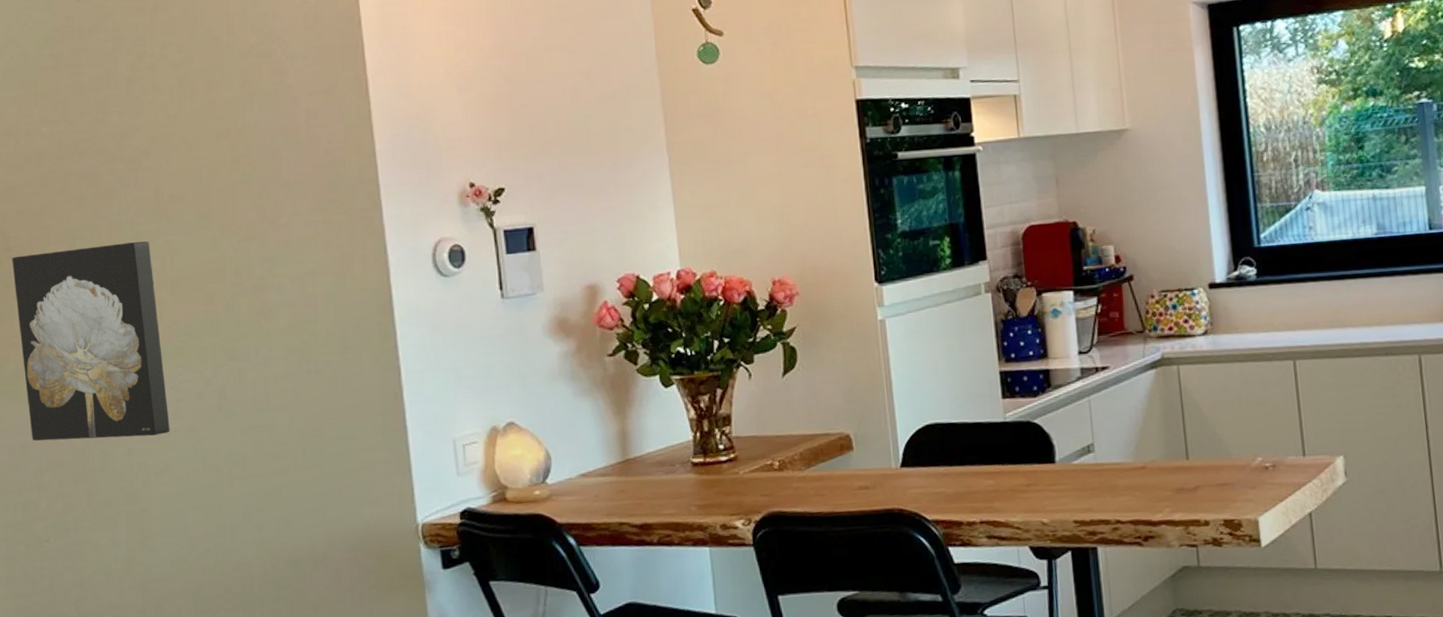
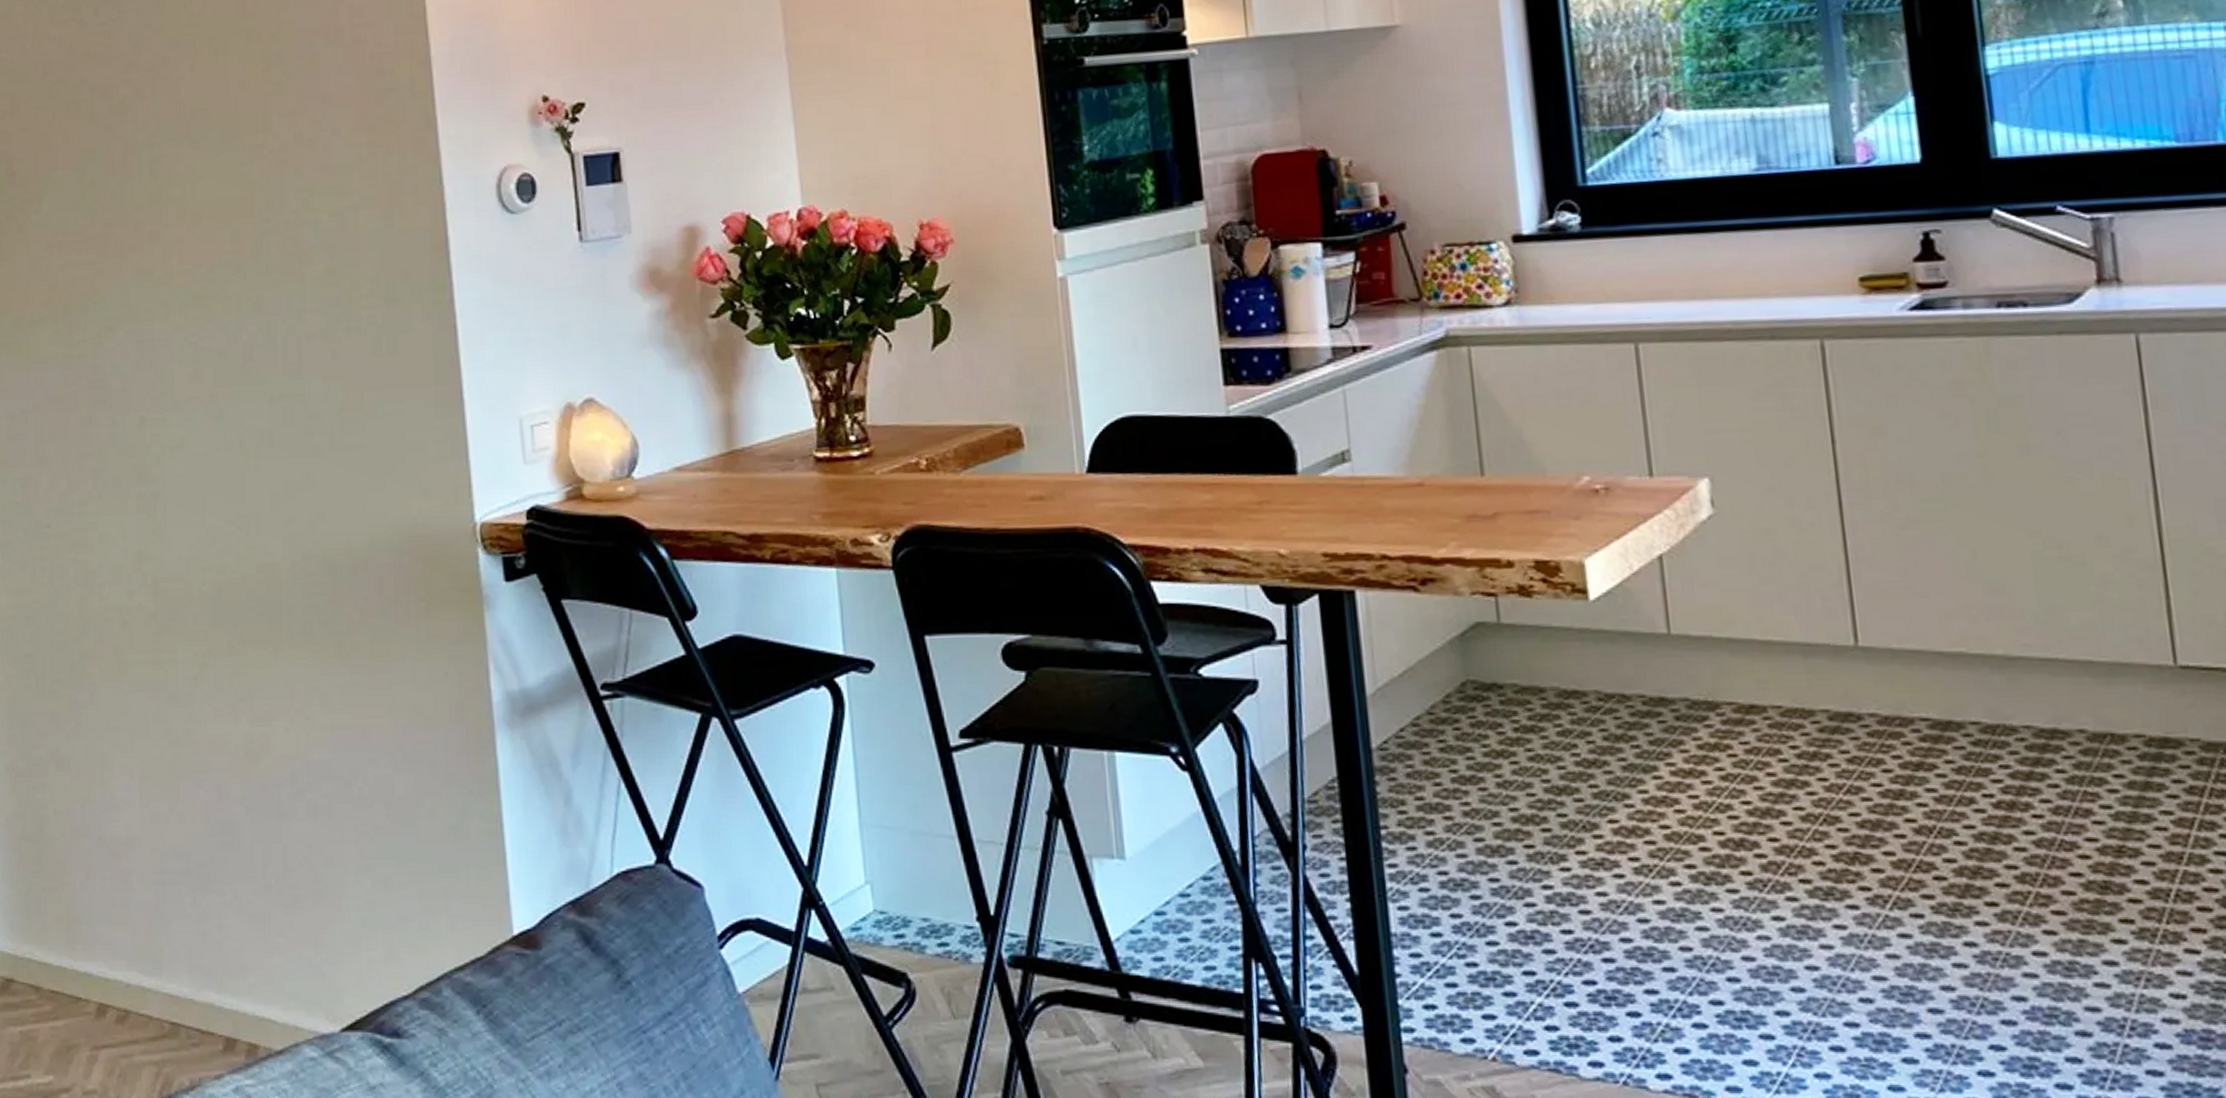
wall art: present [12,241,170,441] -> none [15,166,188,406]

